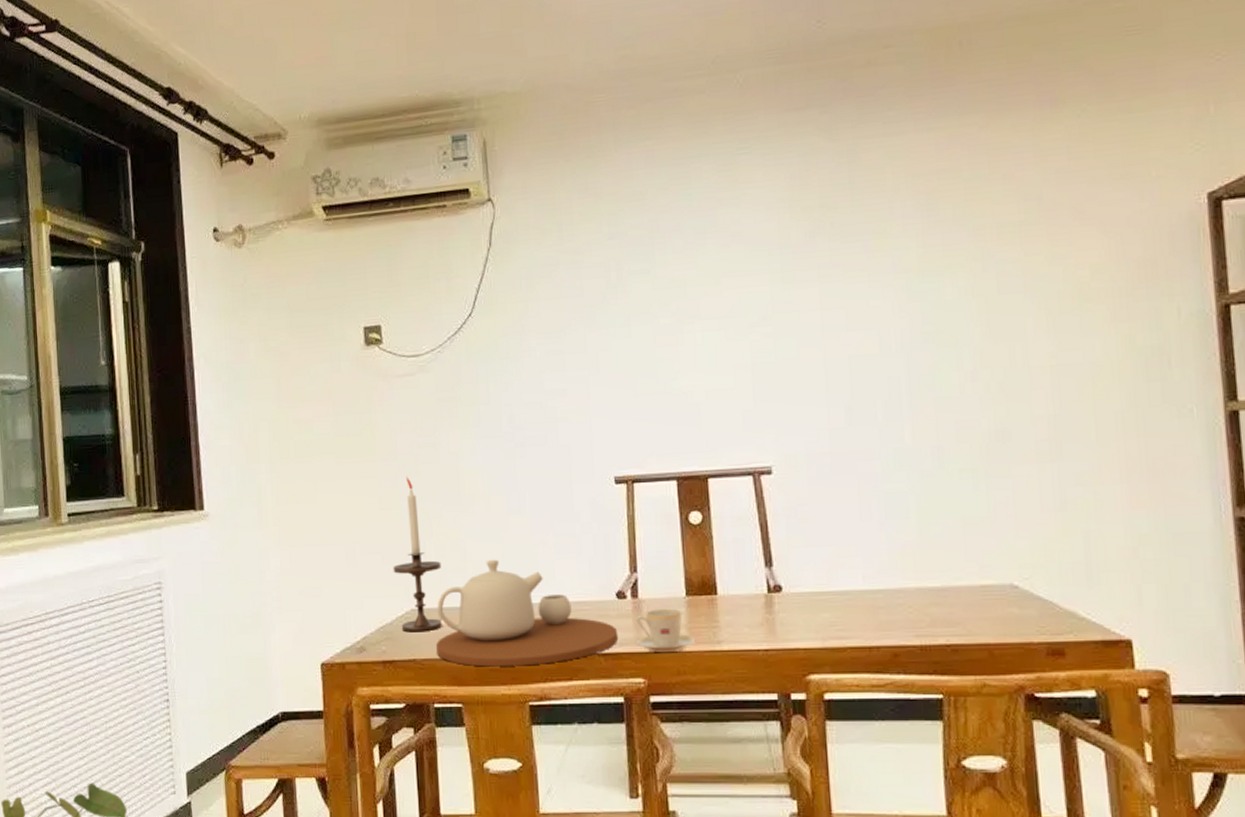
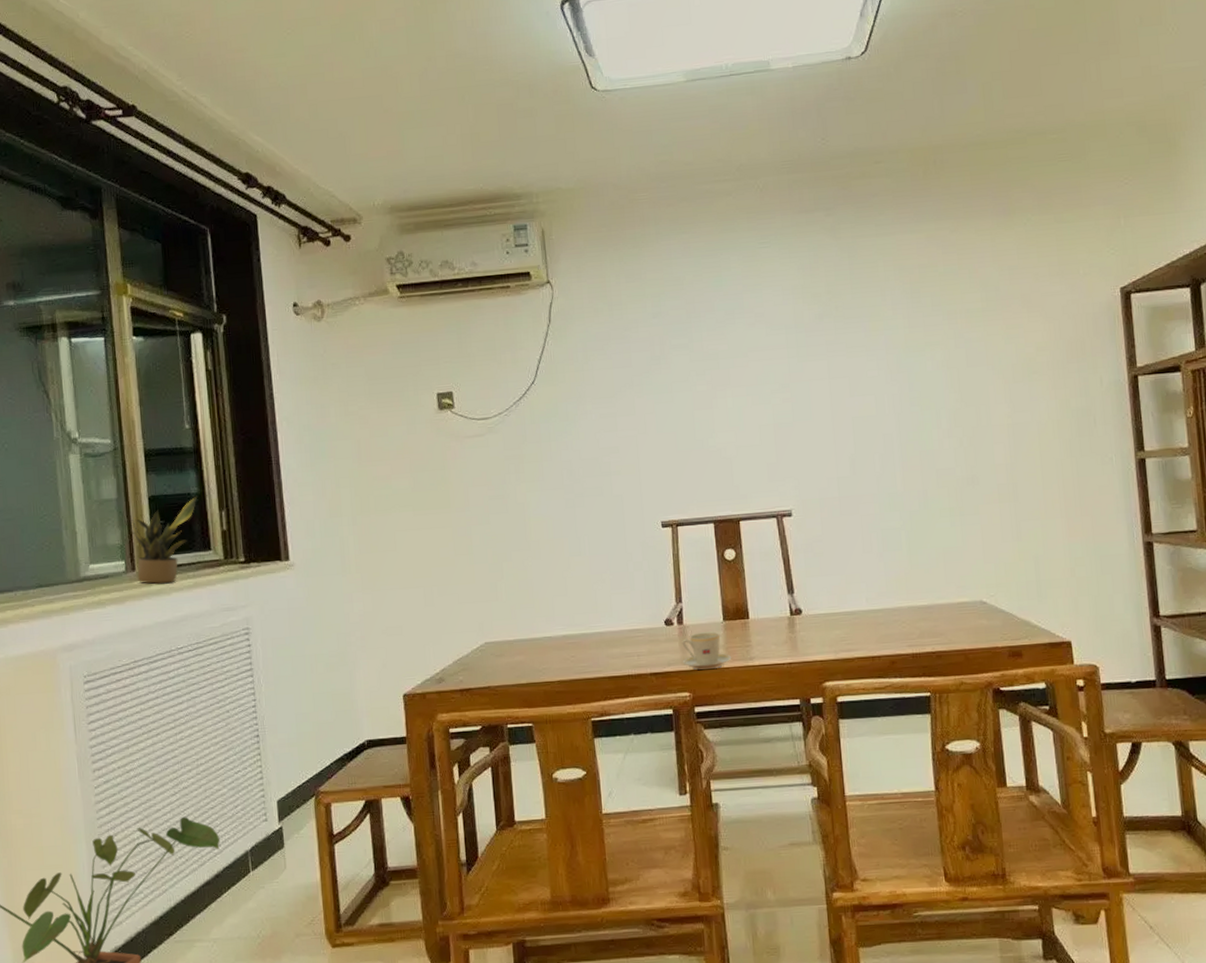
potted plant: none [46,439,112,532] -> present [131,497,198,585]
candlestick: present [393,476,442,633] -> none [468,525,513,663]
tea set: present [435,559,619,667] -> none [507,595,667,690]

